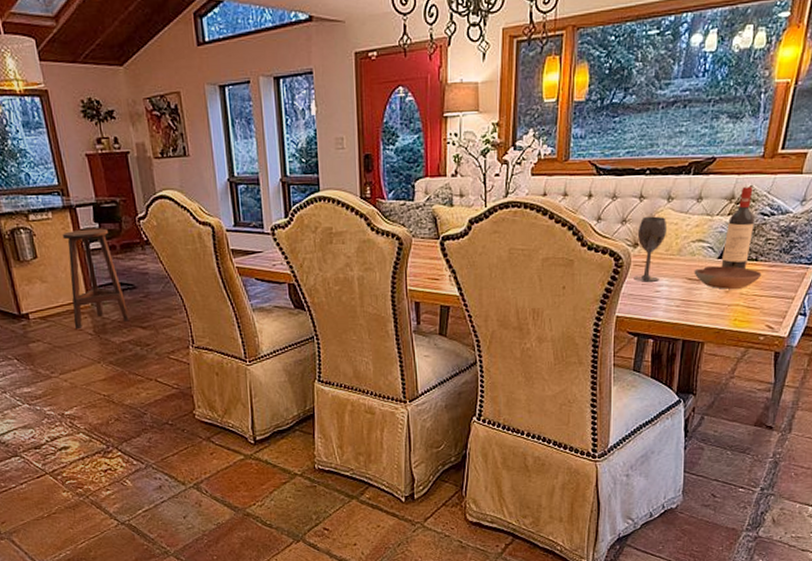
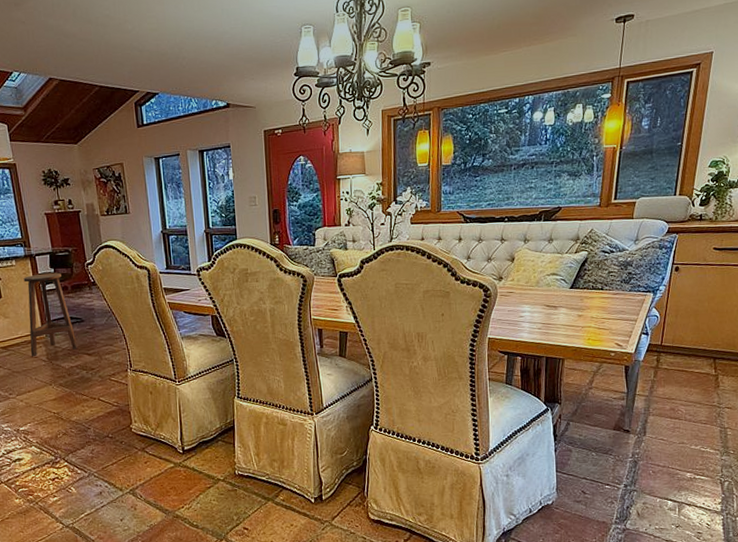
wine glass: present [634,216,668,282] -> none [501,255,526,309]
bowl: present [694,266,762,289] -> none [550,294,608,314]
wine bottle: present [721,187,755,269] -> none [573,230,598,297]

